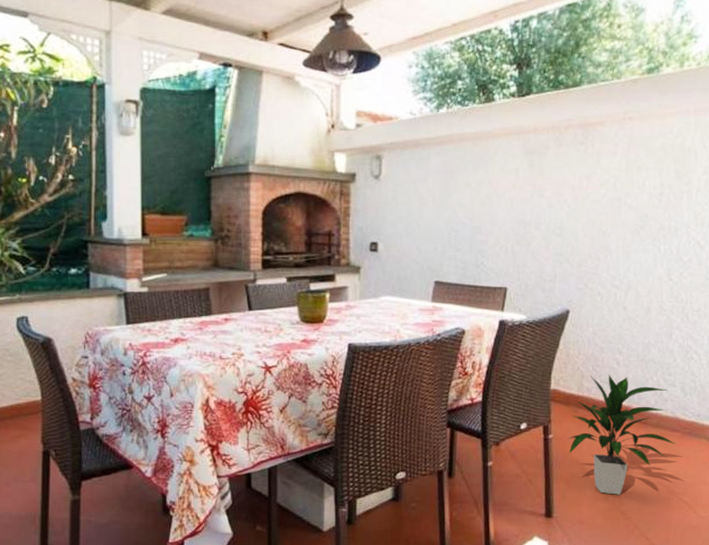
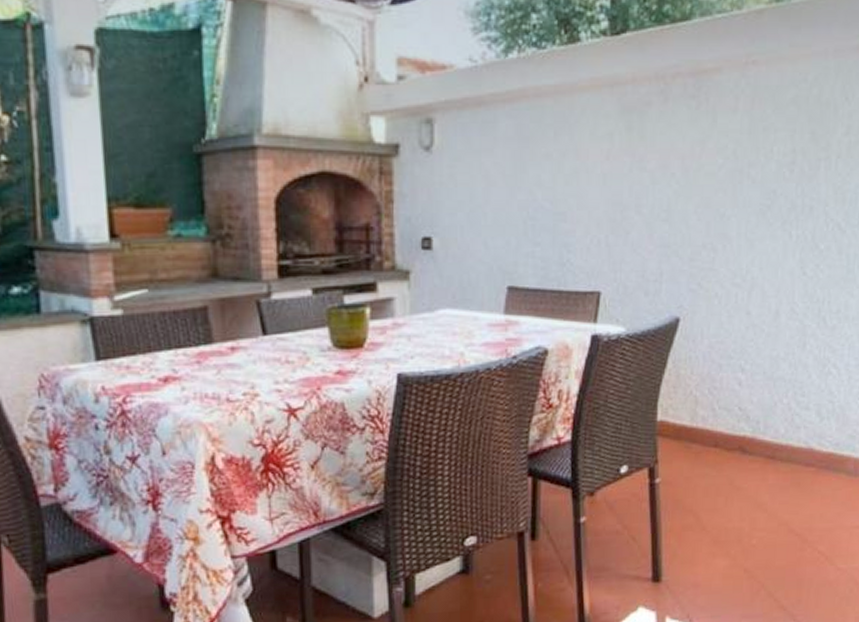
indoor plant: present [568,375,677,495] -> none [679,399,811,549]

